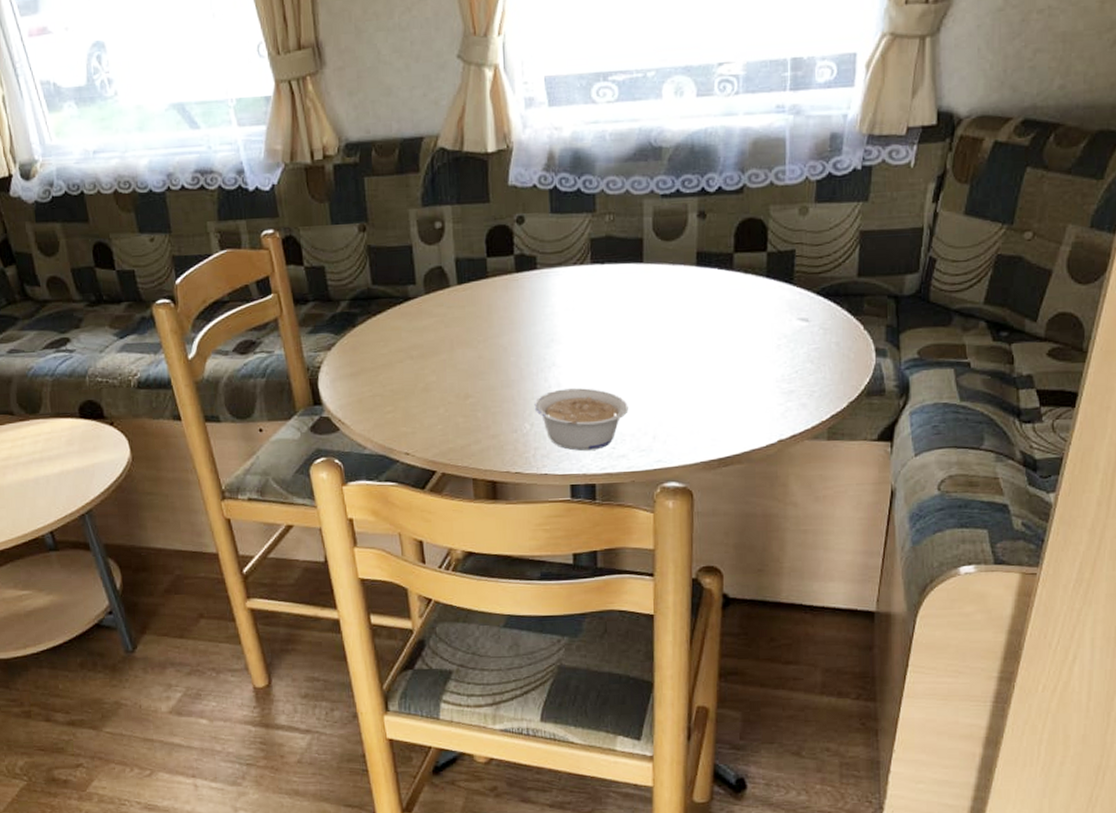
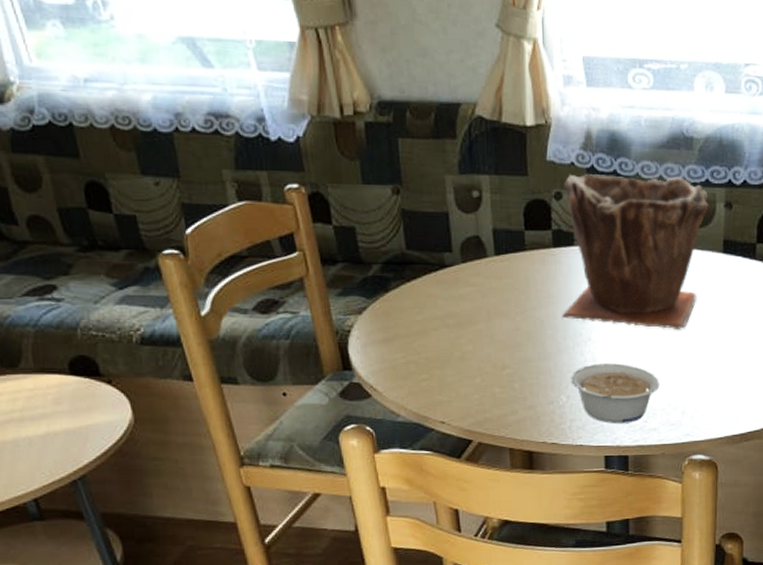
plant pot: none [525,189,680,351] -> present [562,174,709,330]

